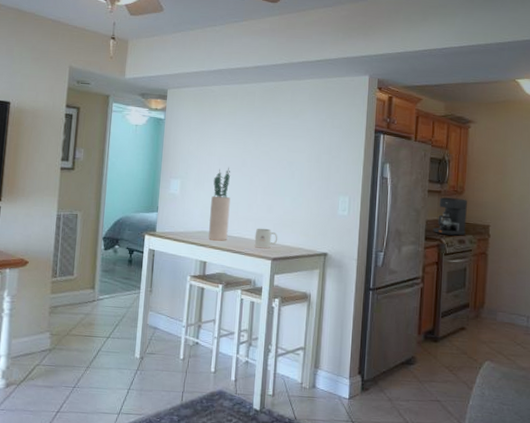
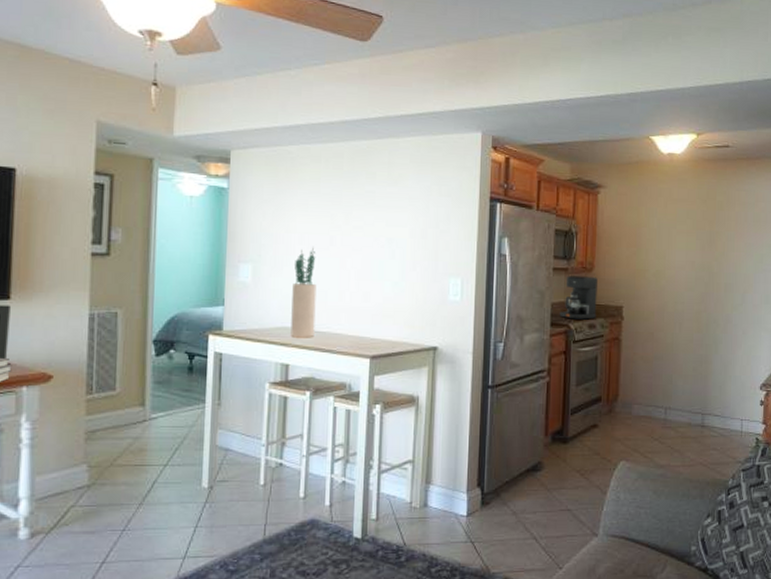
mug: present [254,228,278,249] -> none [348,320,377,345]

